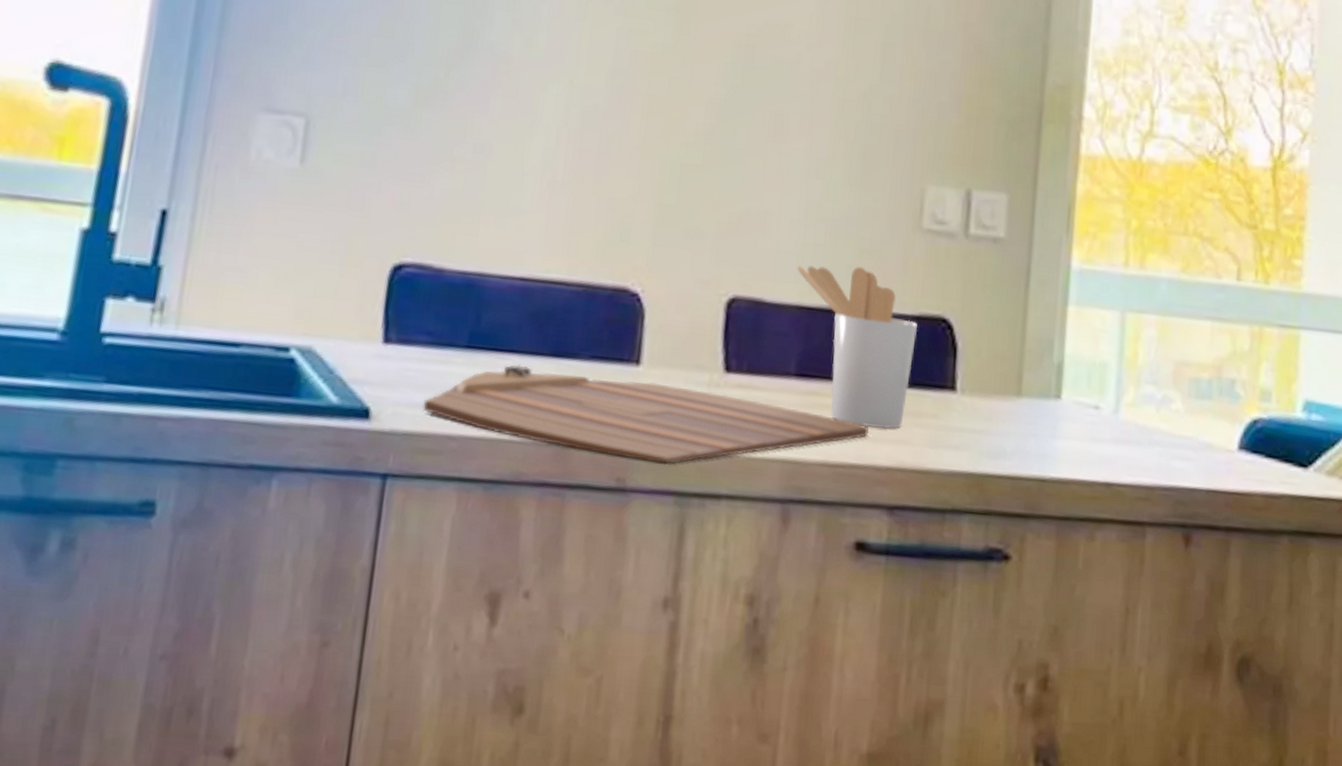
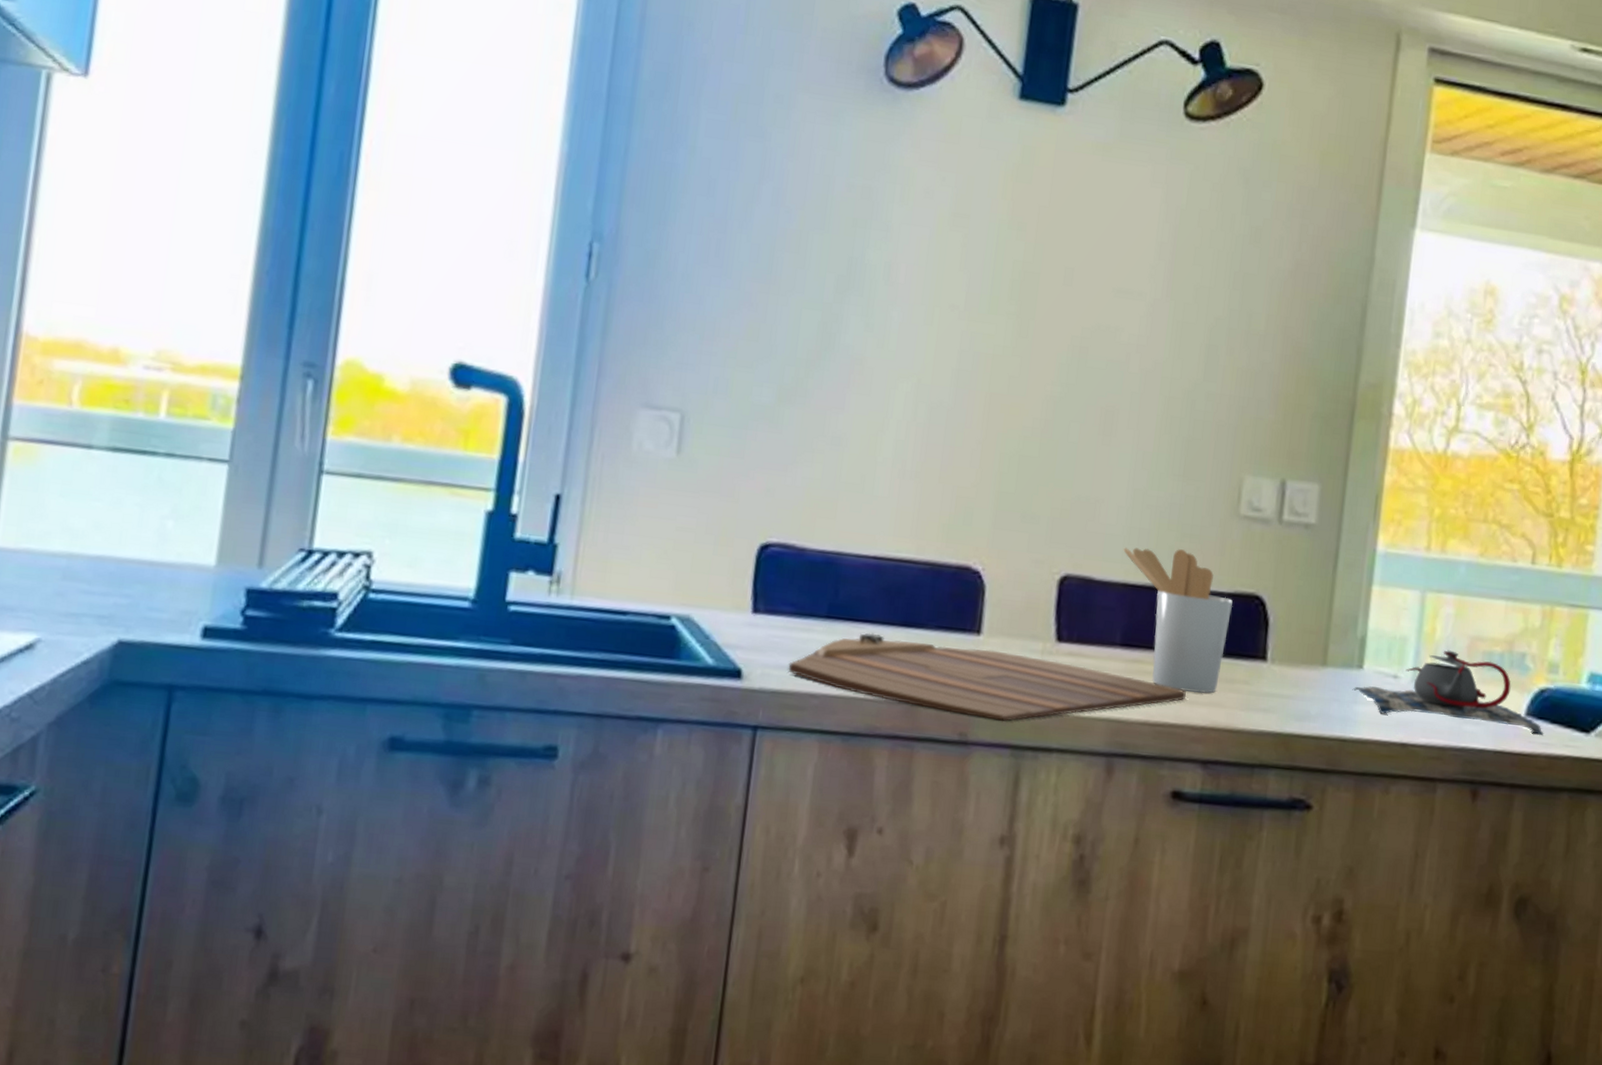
teapot: none [1050,377,1259,472] -> present [1352,650,1544,736]

